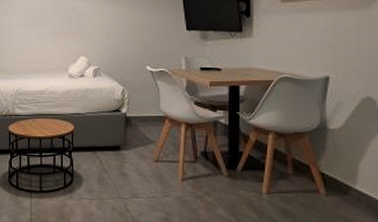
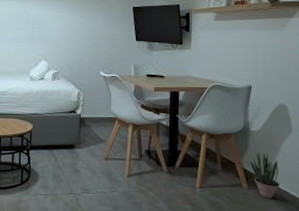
potted plant: none [327,153,367,206] -> present [249,152,280,198]

